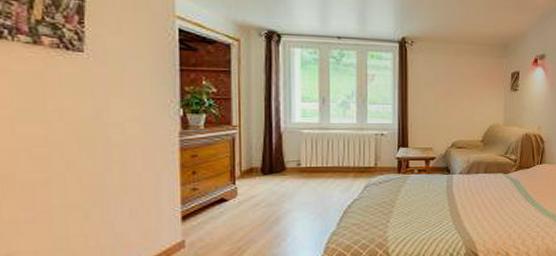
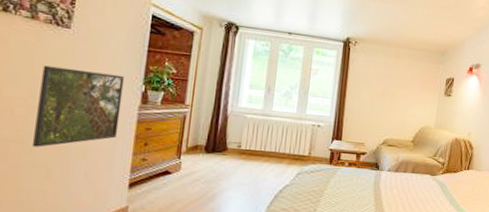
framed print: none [58,97,160,188] -> present [33,65,125,147]

